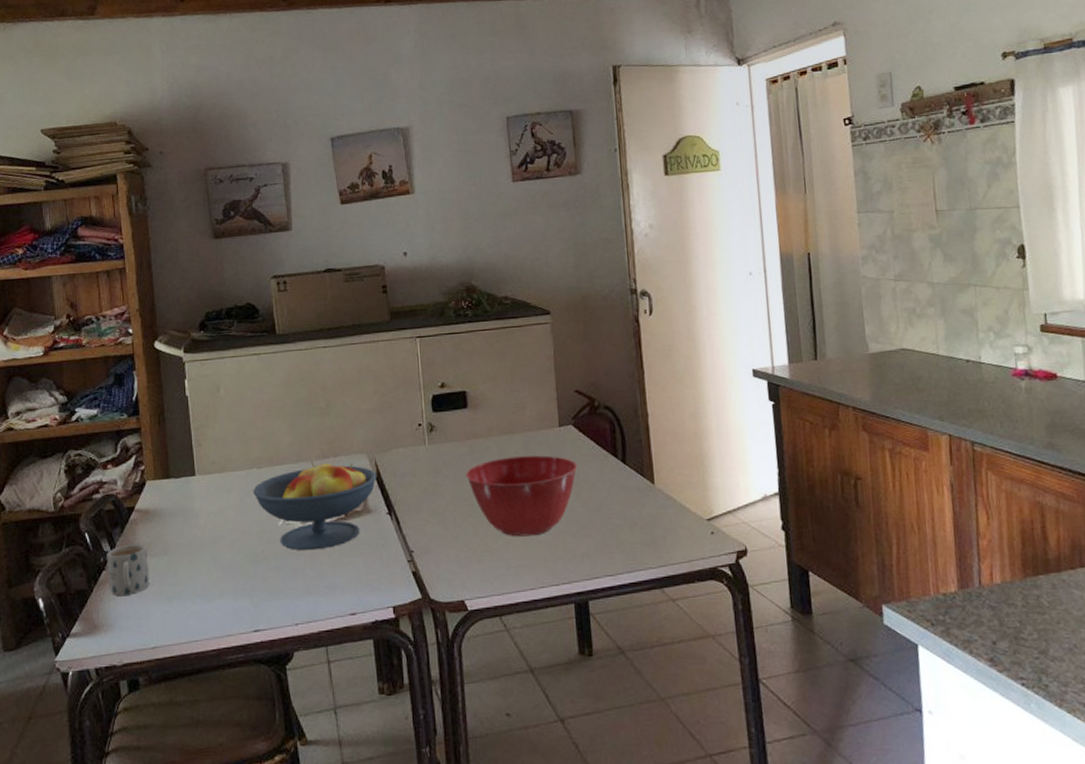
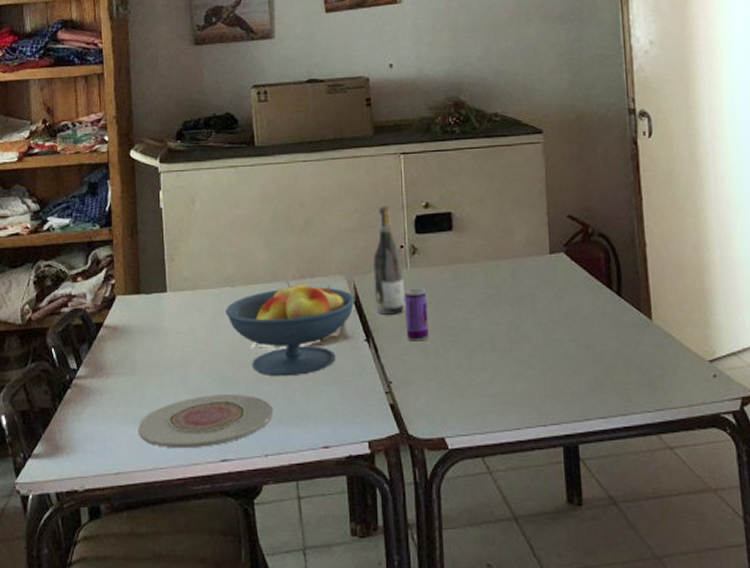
mug: present [107,543,150,596] -> none [72,361,116,416]
plate: none [172,569,301,622] -> present [138,394,272,449]
wine bottle: none [393,386,424,490] -> present [373,205,405,316]
beverage can: none [424,463,447,513] -> present [405,288,429,342]
mixing bowl: present [466,455,578,537] -> none [450,284,569,371]

